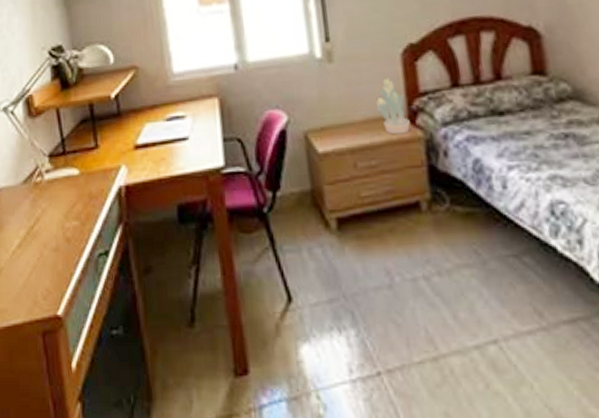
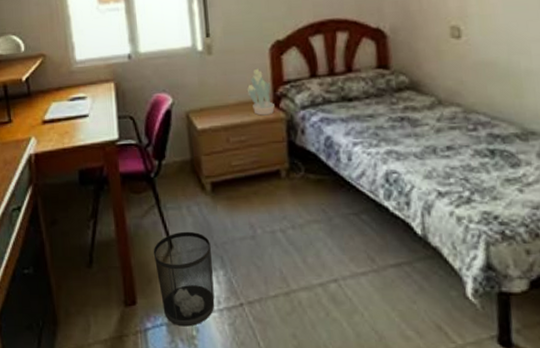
waste bin: none [268,279,346,403] -> present [153,231,215,327]

